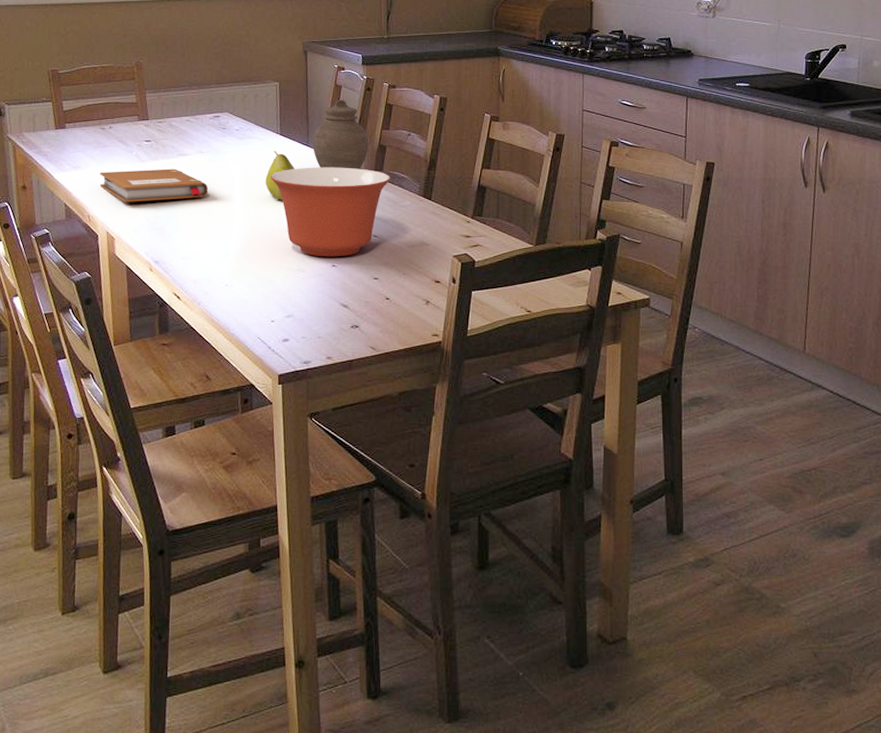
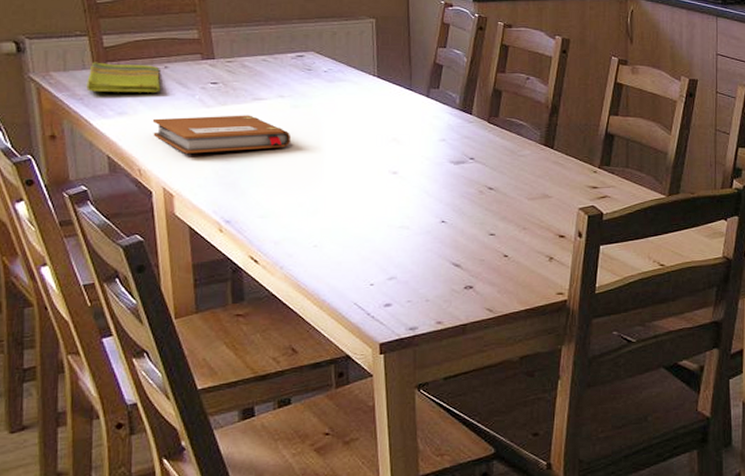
dish towel: none [50,123,106,149] -> present [86,62,161,92]
fruit: present [265,151,295,201] -> none [360,95,396,151]
mixing bowl: present [270,167,390,257] -> none [366,113,507,212]
jar: present [312,100,369,169] -> none [416,39,482,116]

